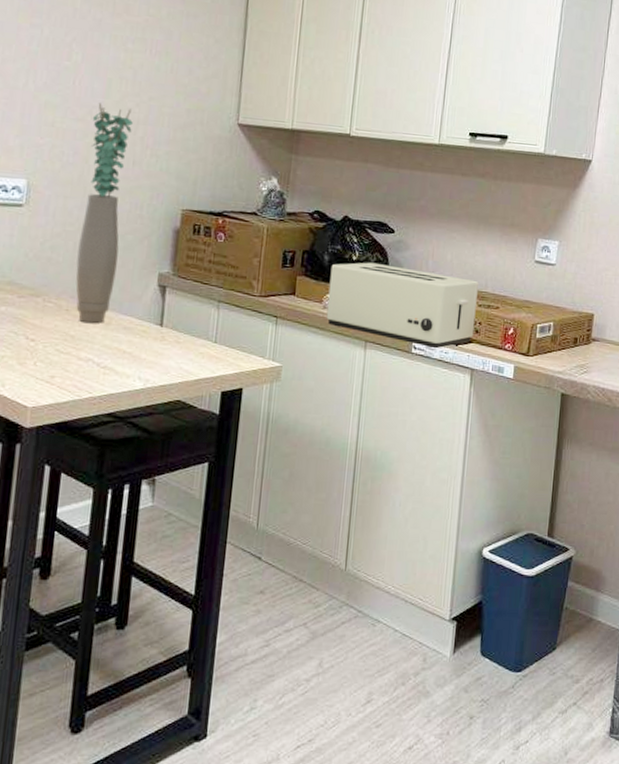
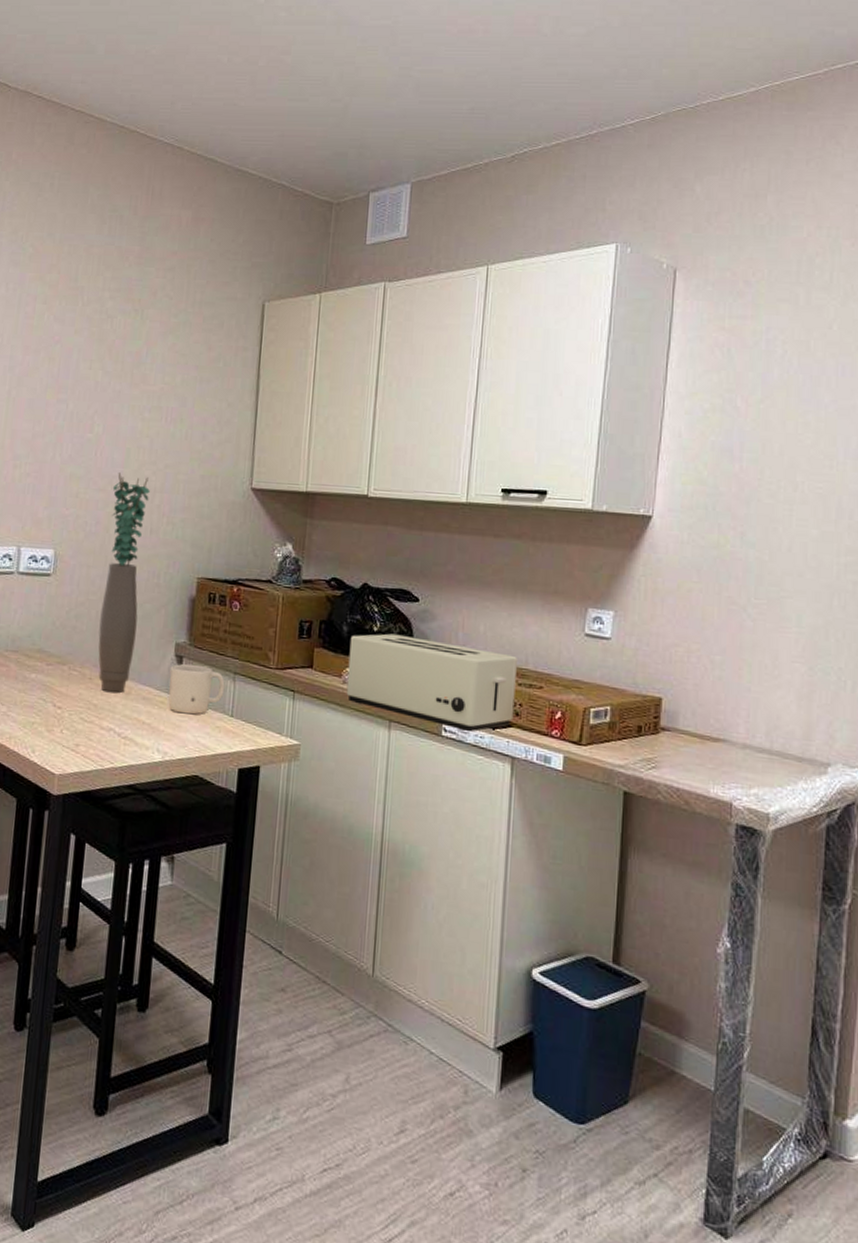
mug: none [150,293,209,342] -> present [168,664,225,715]

